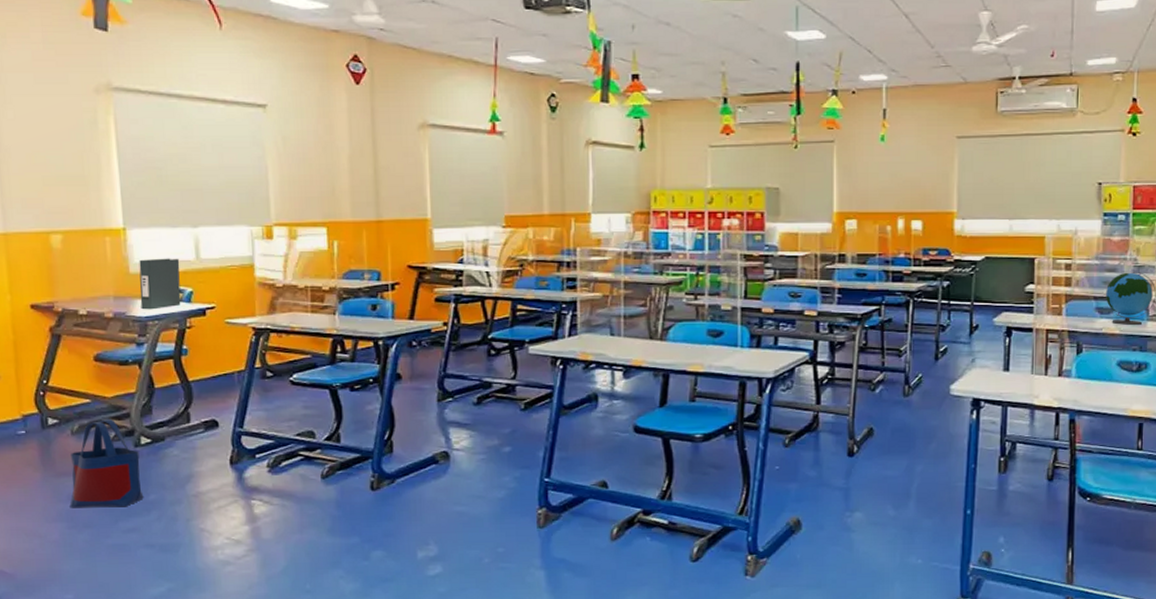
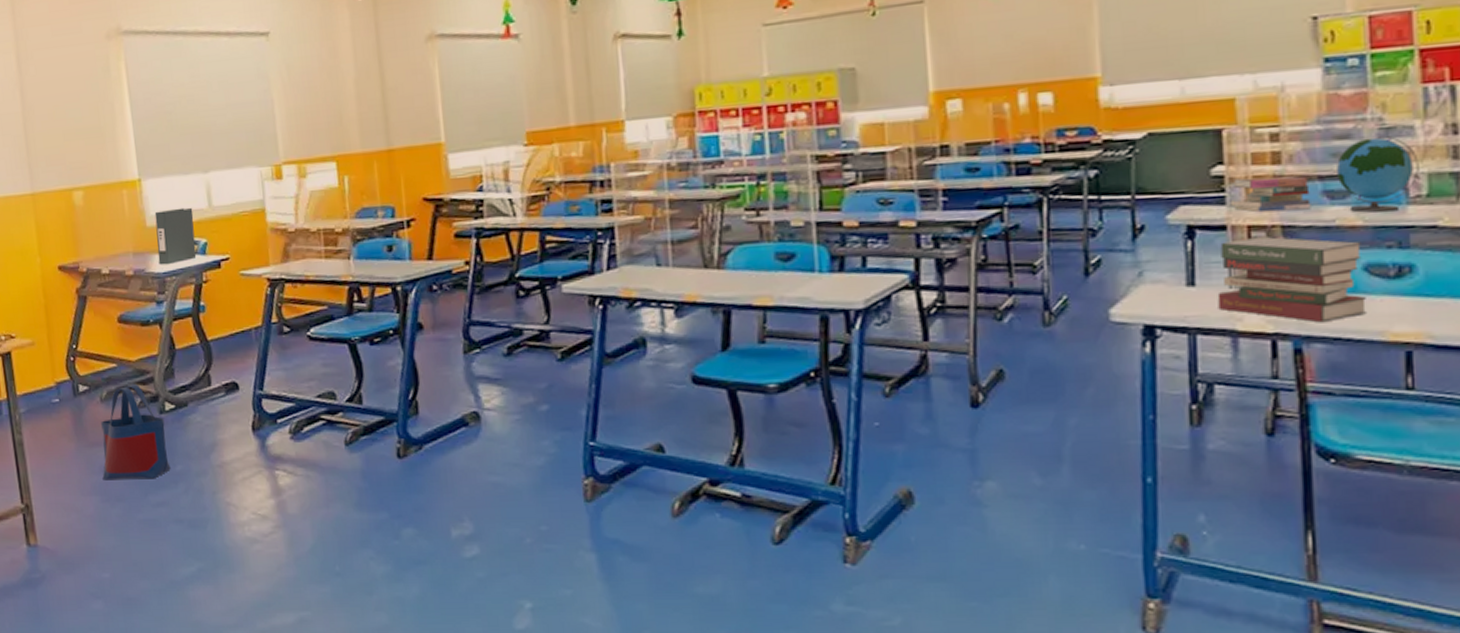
books: none [1023,338,1118,401] -> present [1217,237,1368,323]
books: none [1036,295,1088,321] -> present [1230,176,1311,213]

